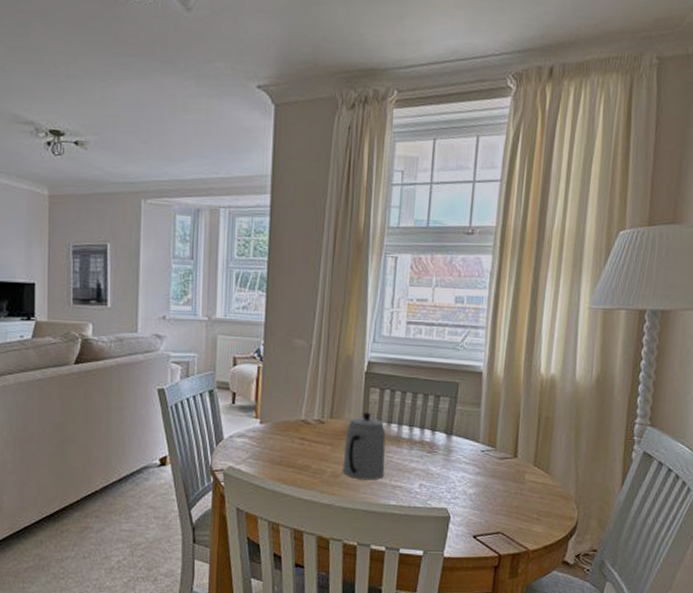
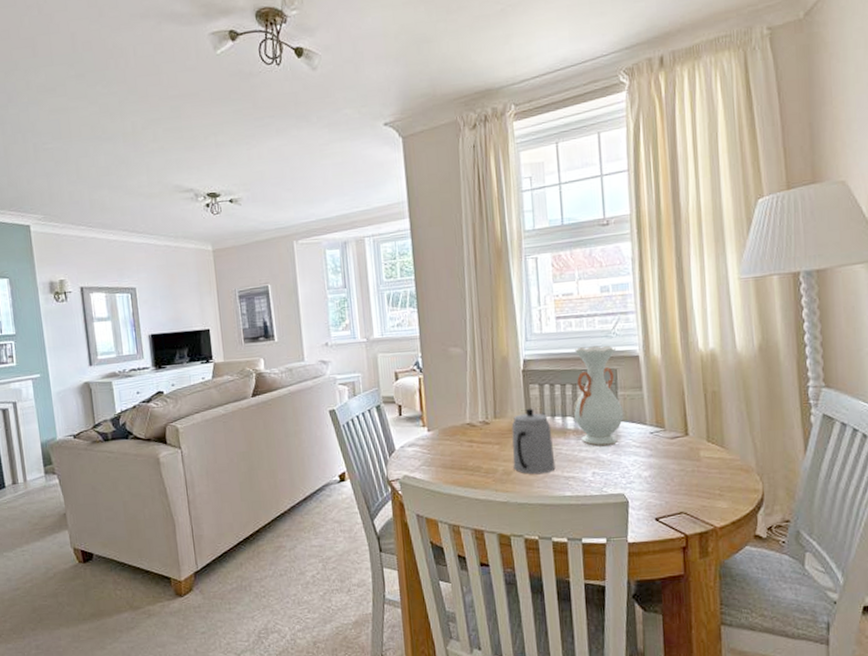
vase: none [409,356,461,459] -> present [573,345,624,447]

